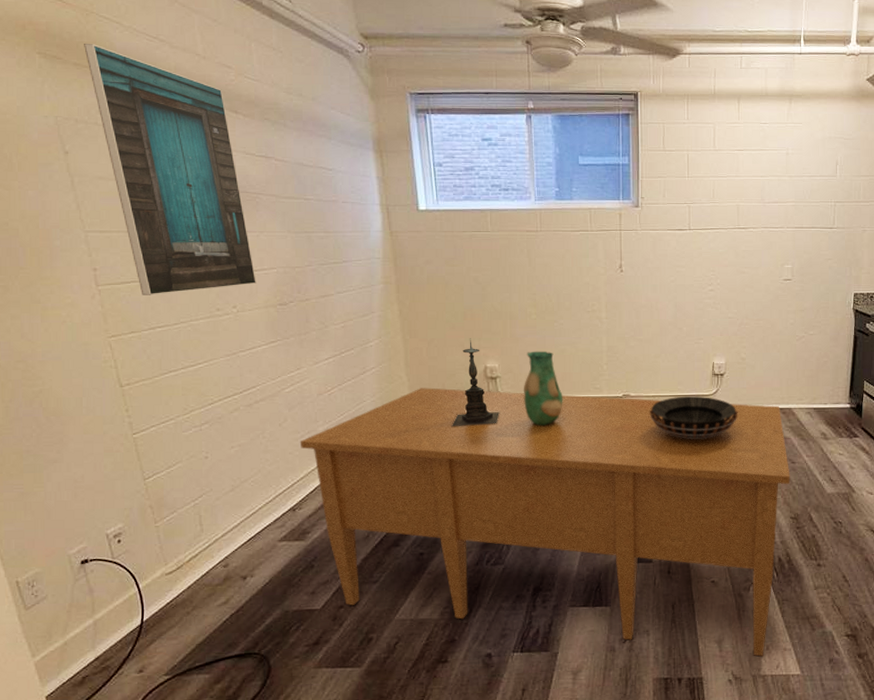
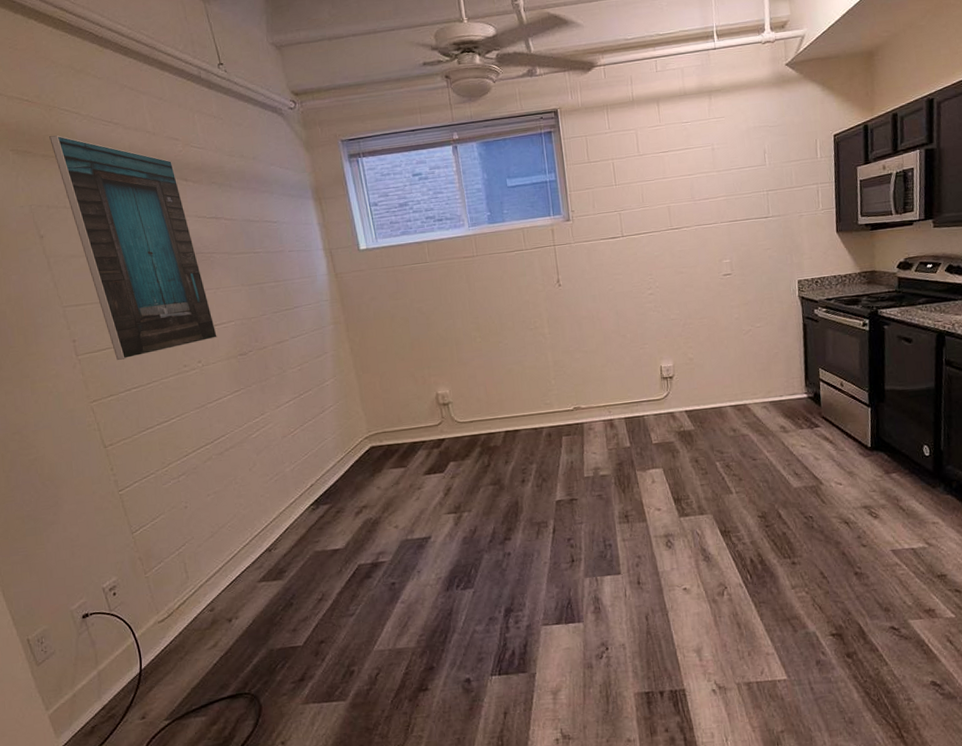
desk: present [299,388,791,657] -> none [269,403,754,664]
candle holder: present [451,338,501,427] -> none [409,367,456,457]
vase: present [523,351,563,426] -> none [475,372,516,447]
decorative bowl: present [649,396,738,439] -> none [601,401,692,446]

